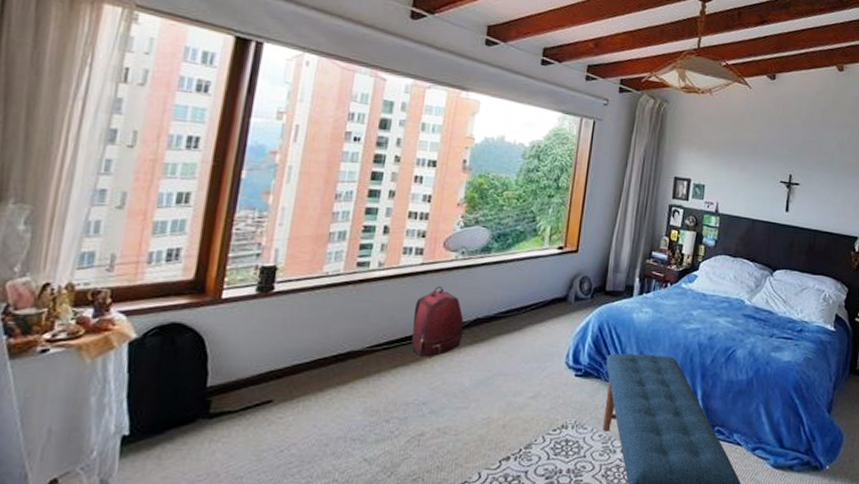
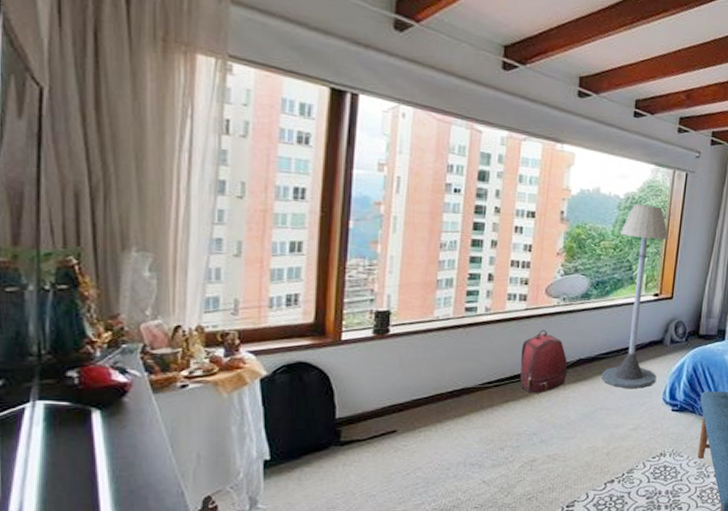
floor lamp: none [499,152,576,351] -> present [601,204,670,388]

